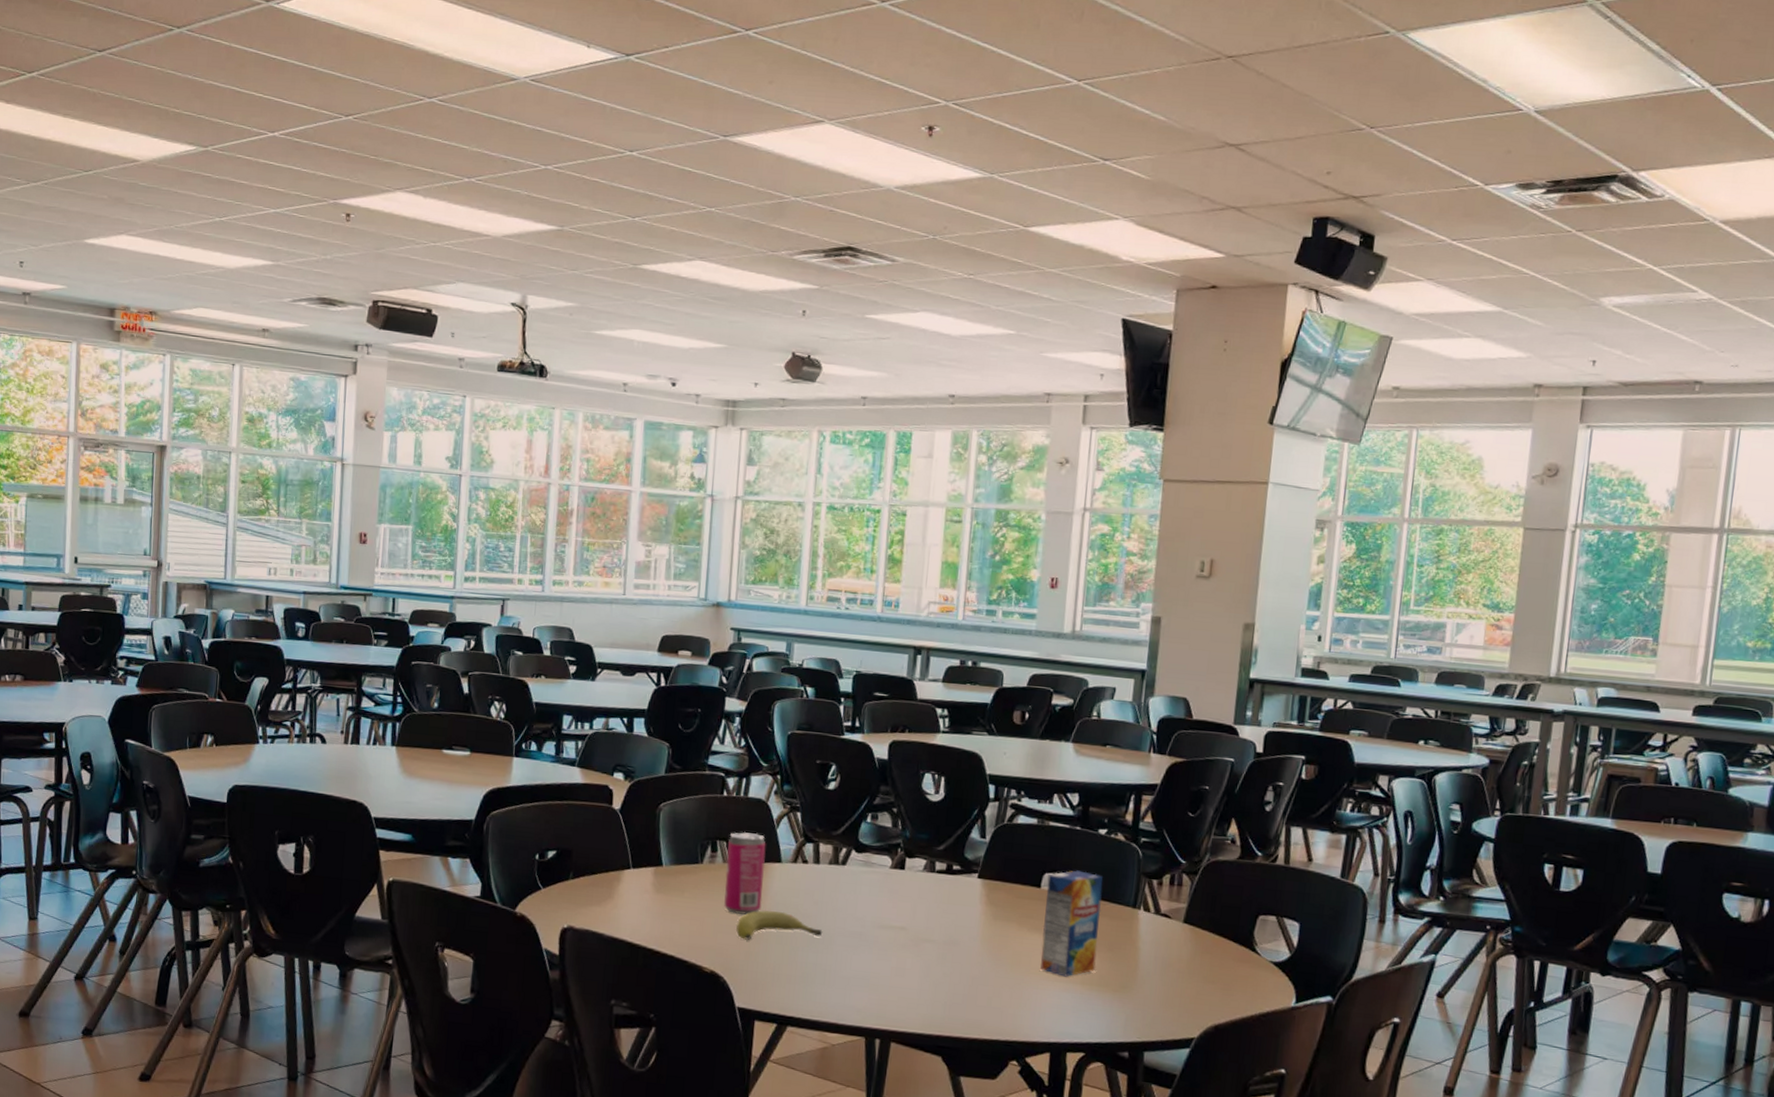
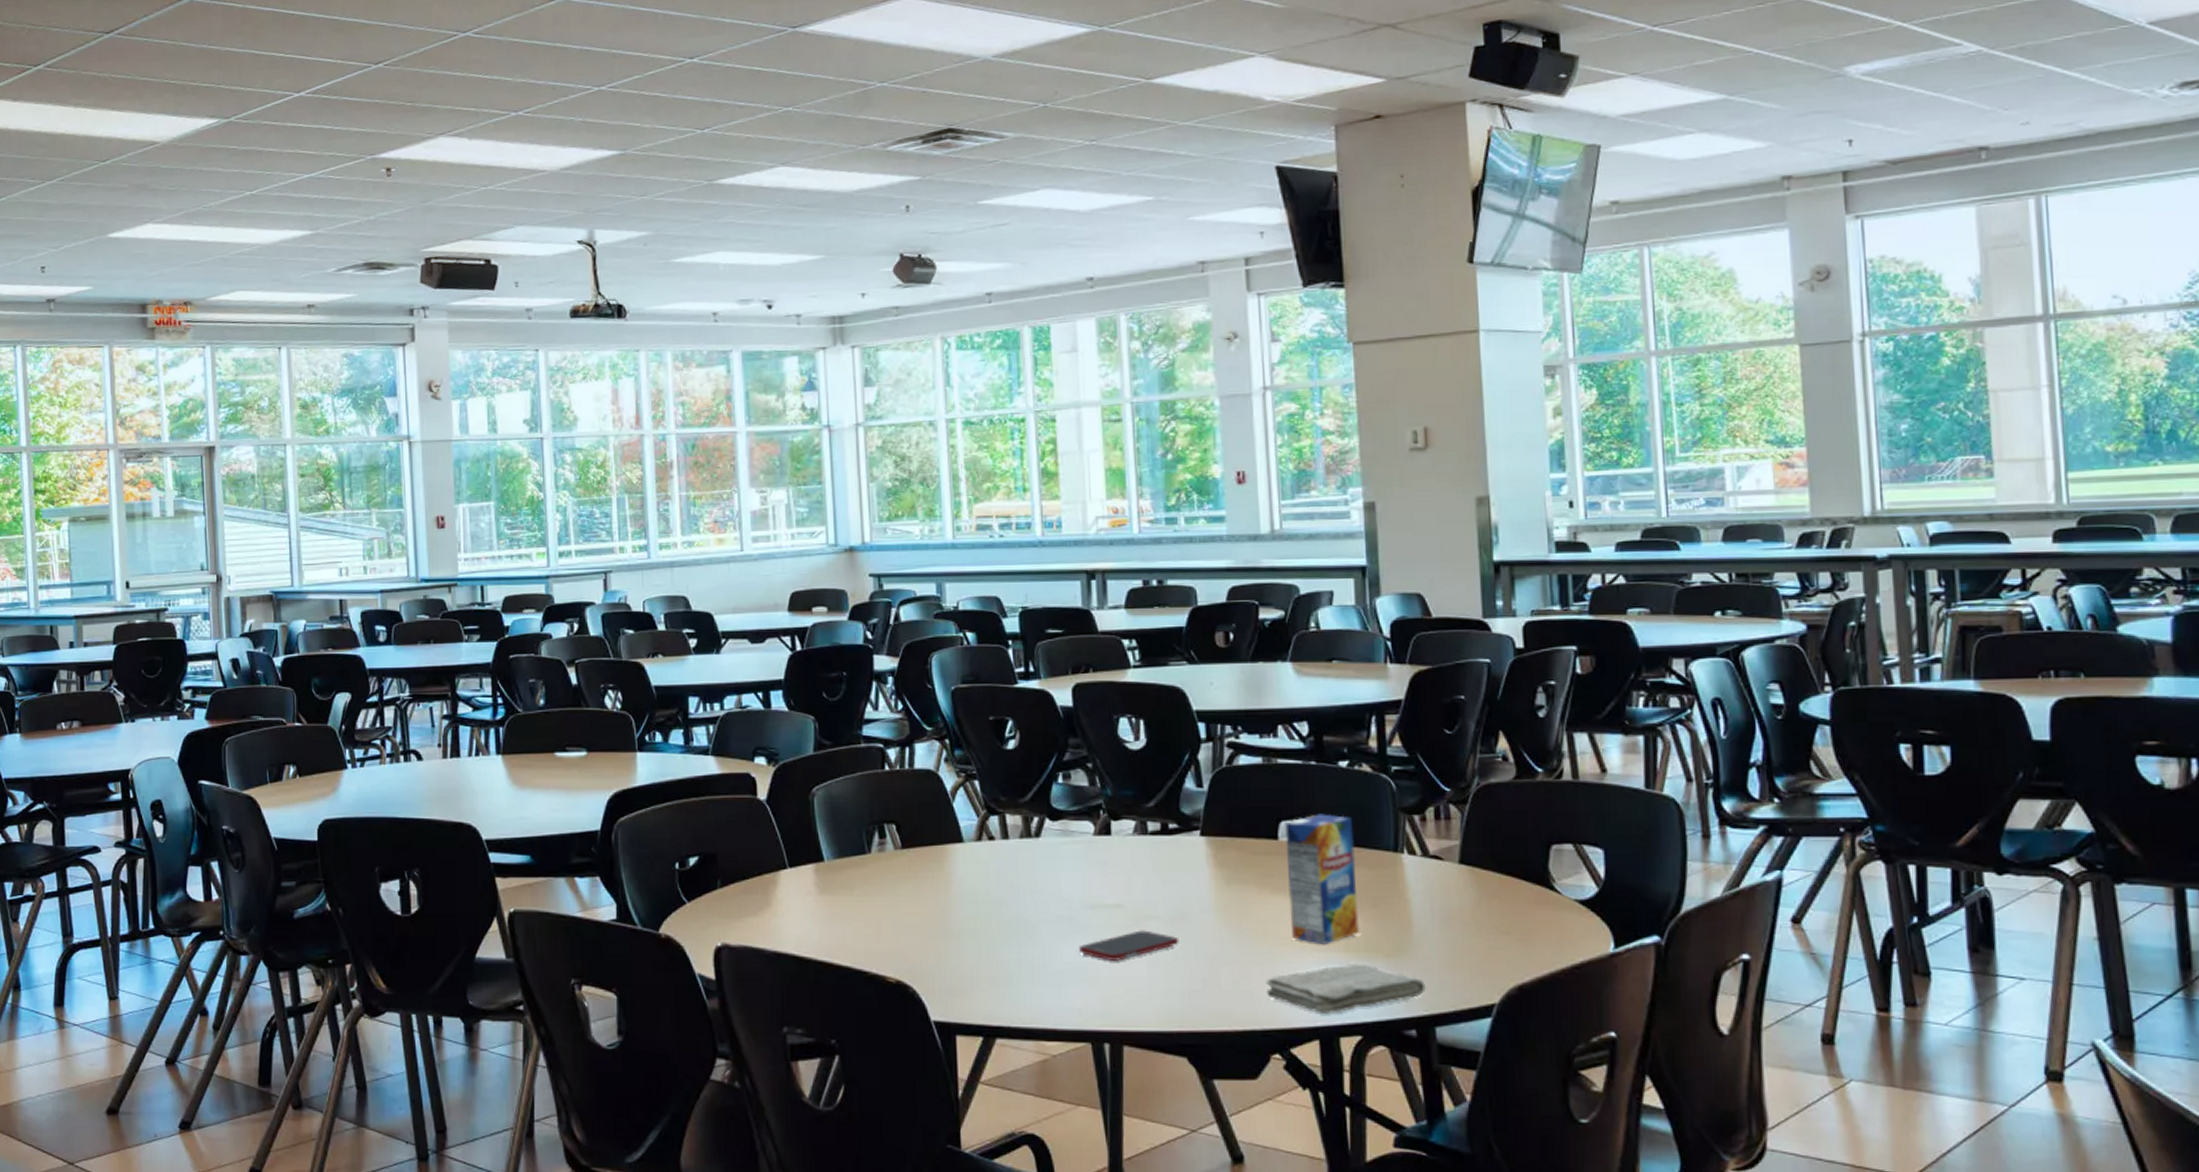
beverage can: present [724,832,766,915] -> none [897,811,947,909]
fruit: present [735,910,823,940] -> none [919,900,1024,939]
cell phone: none [865,950,949,973] -> present [1079,930,1179,961]
washcloth: none [1013,994,1142,1033] -> present [1266,963,1426,1015]

